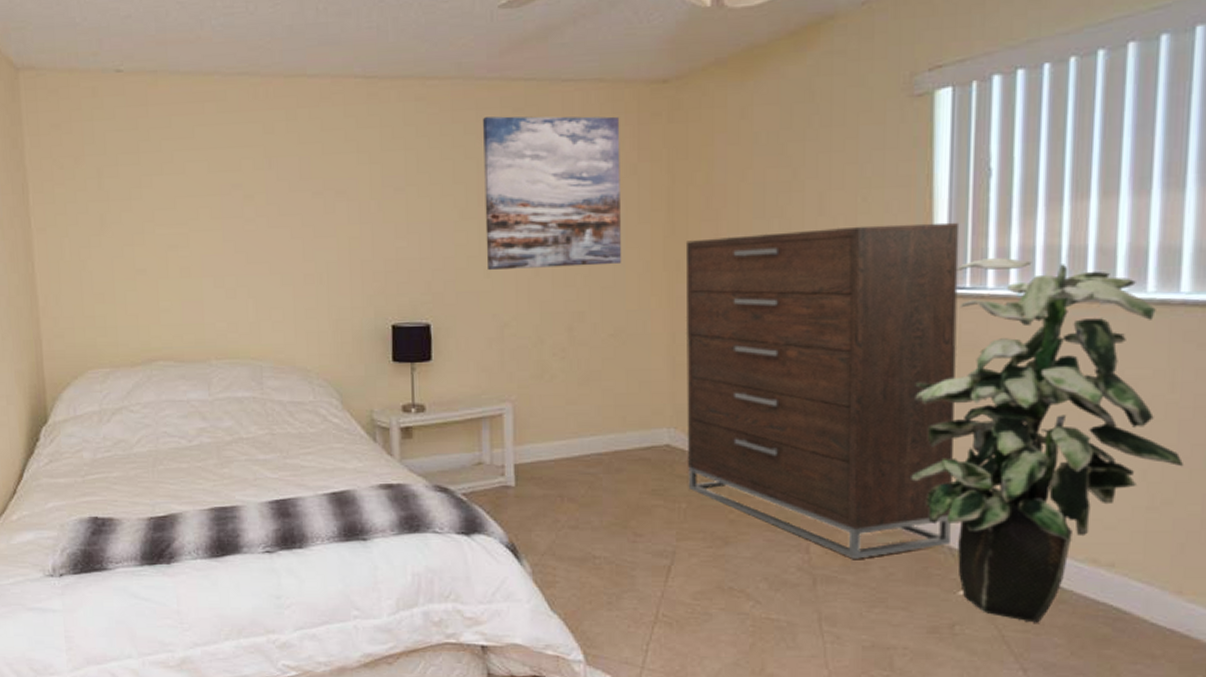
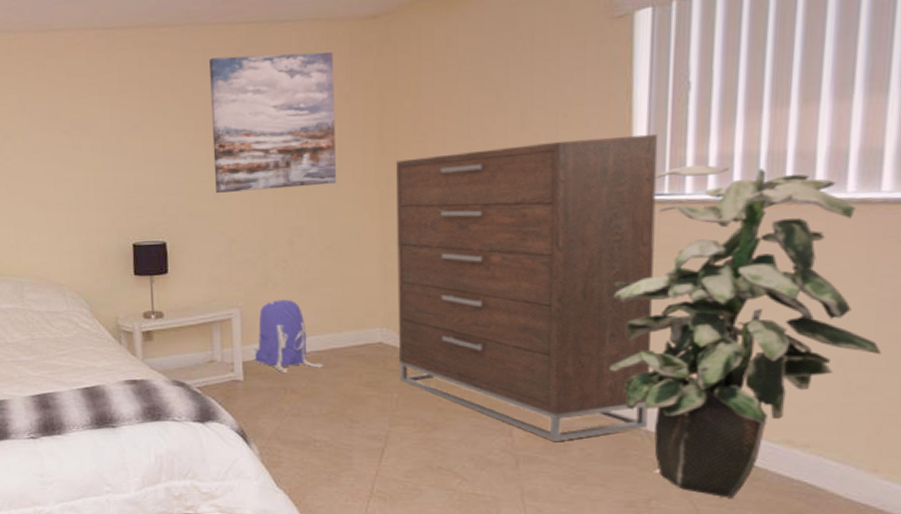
backpack: none [524,394,605,479] -> present [251,299,324,374]

